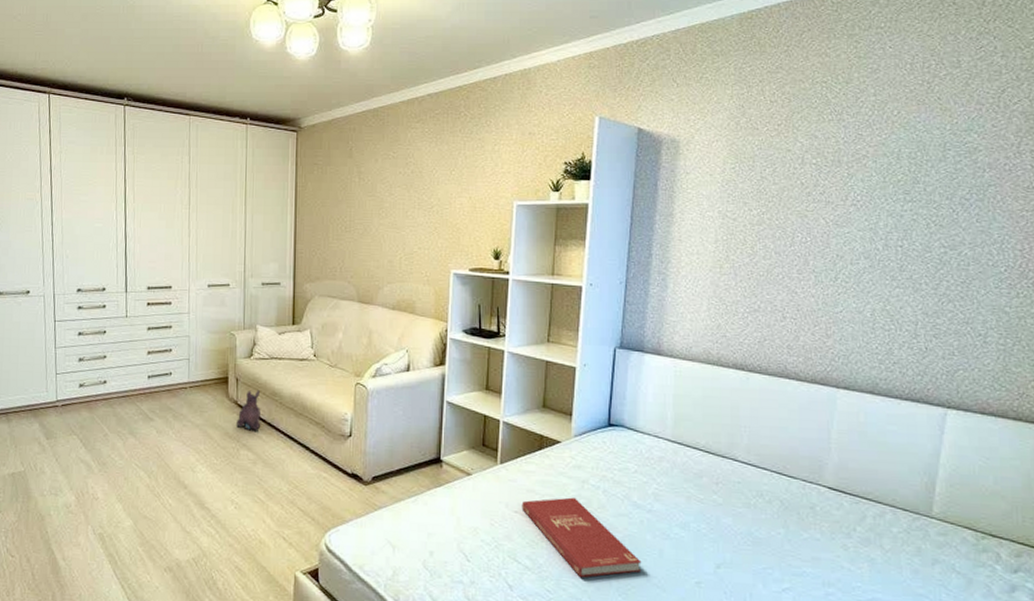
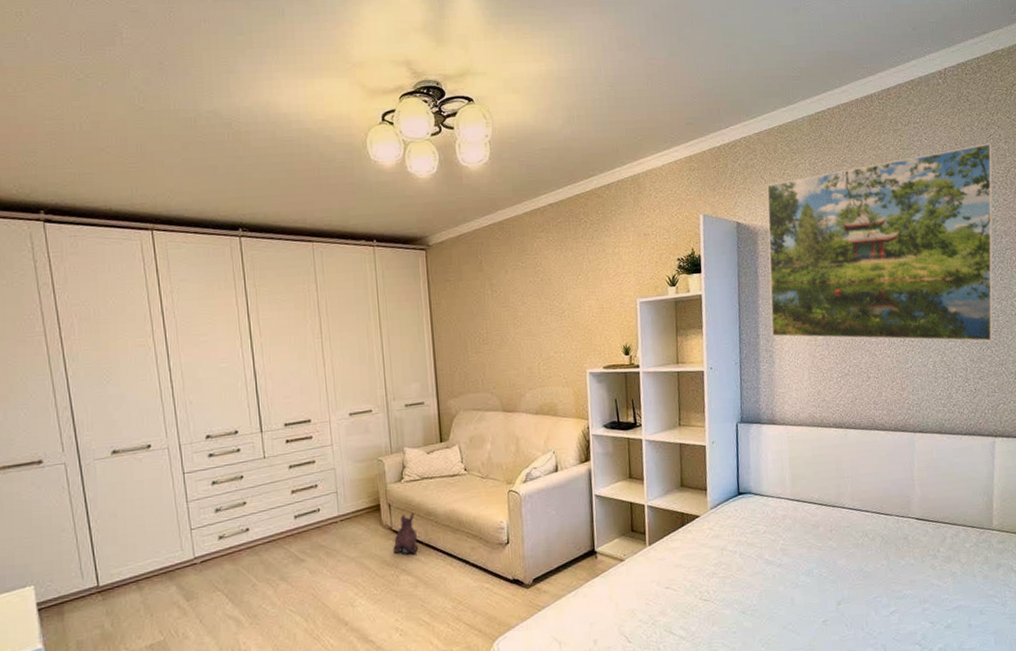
book: present [521,497,642,578] -> none [671,565,778,638]
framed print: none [667,55,982,294] -> present [766,142,993,342]

